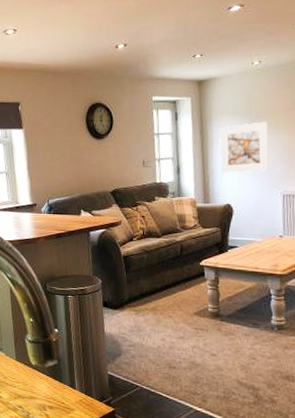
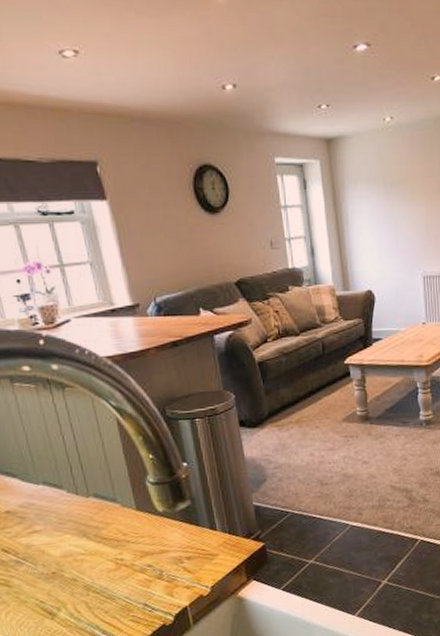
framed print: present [219,121,270,173] -> none [355,191,409,253]

